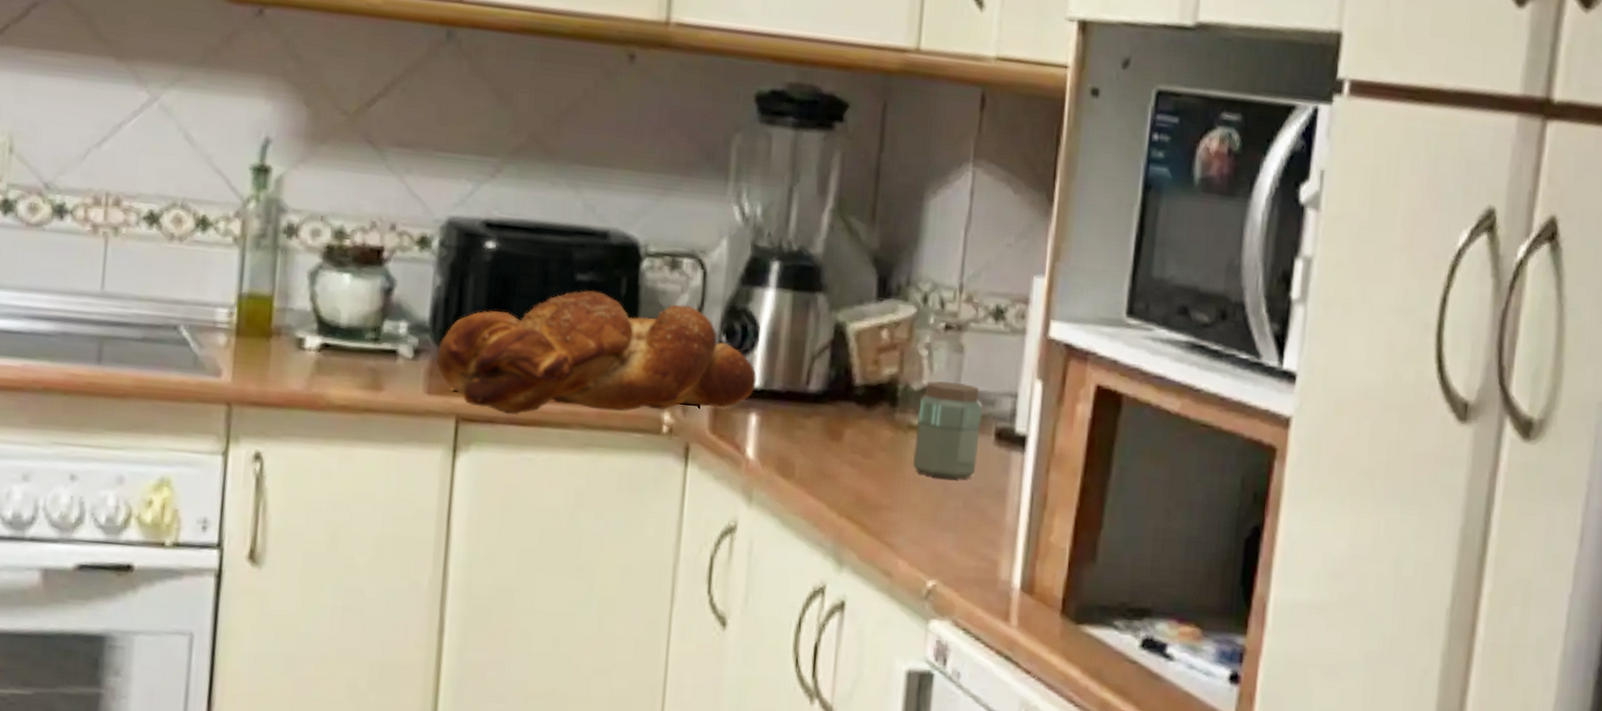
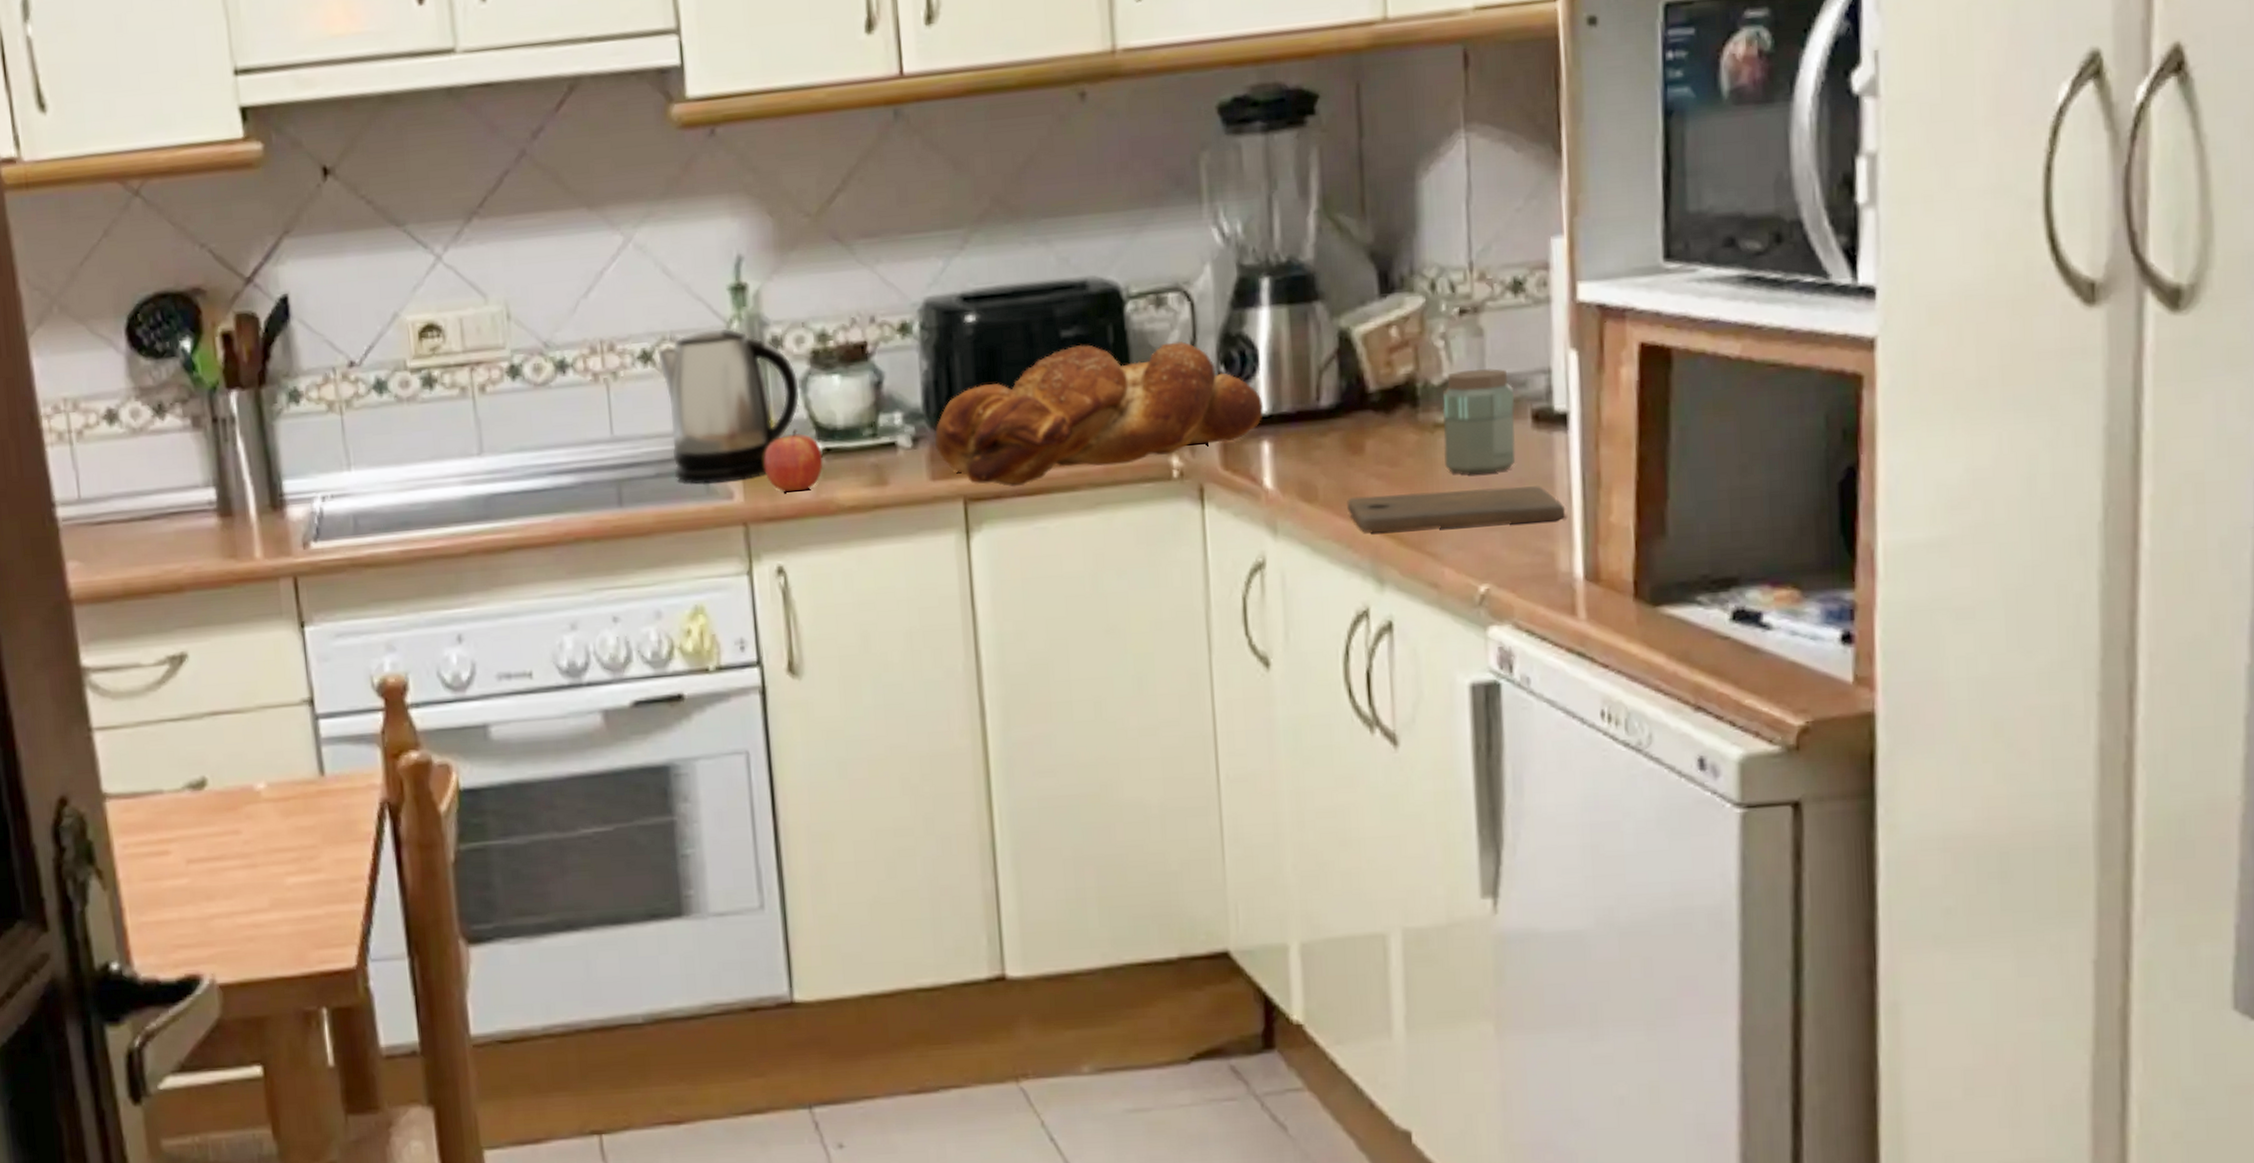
kettle: none [163,203,308,359] -> present [656,328,800,483]
fruit: none [258,318,321,381] -> present [763,429,823,492]
cutting board: none [819,480,1013,533] -> present [1347,486,1566,533]

